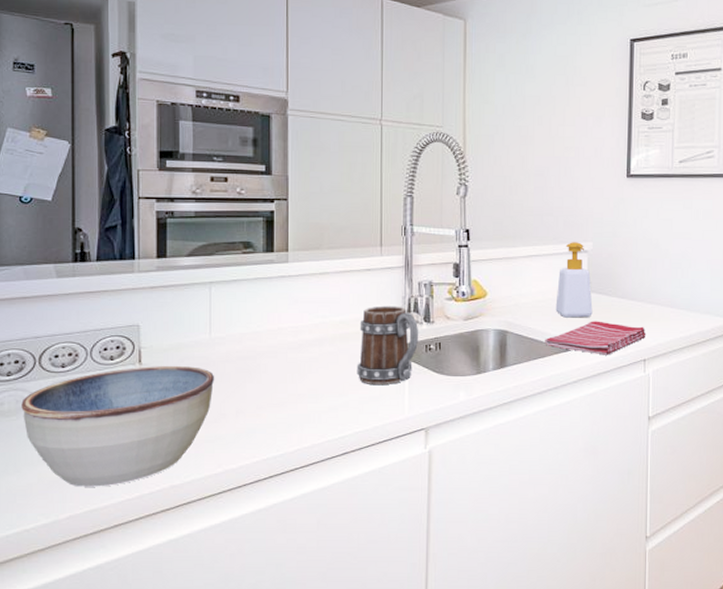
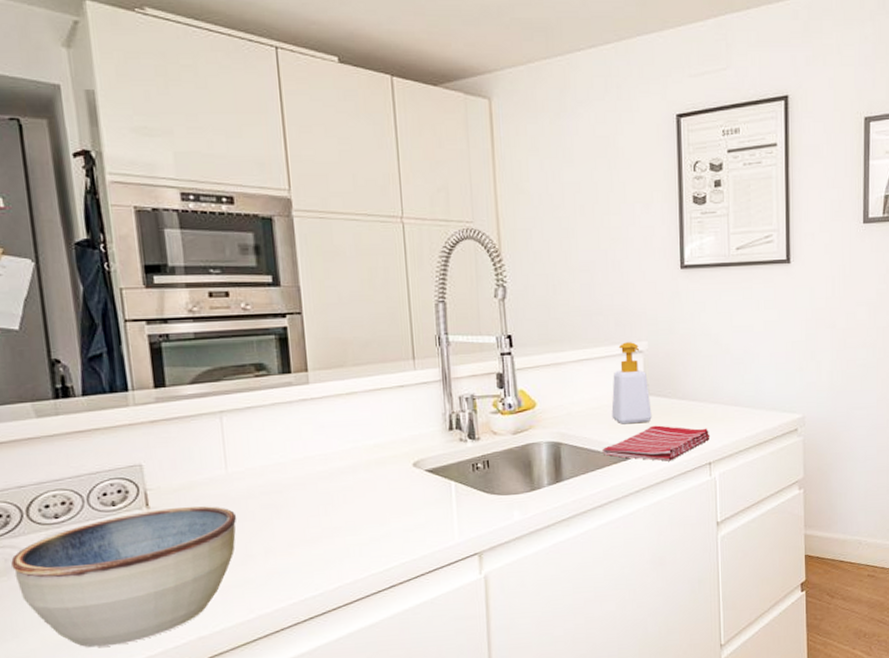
mug: present [356,305,419,384] -> none [397,423,464,511]

